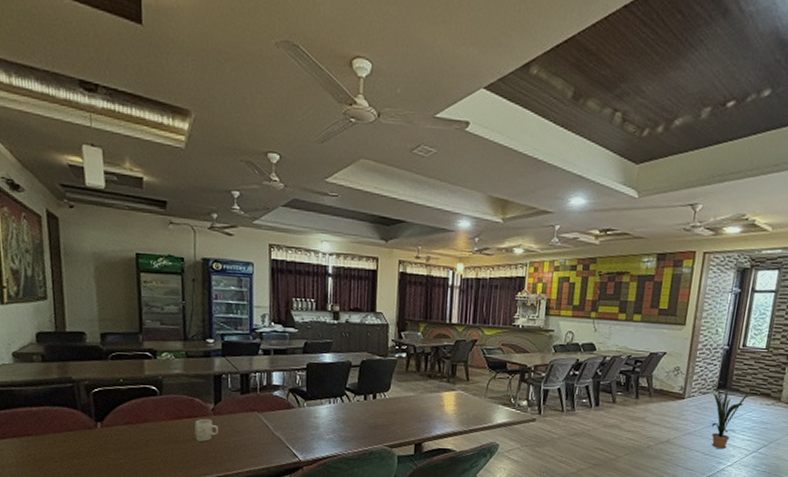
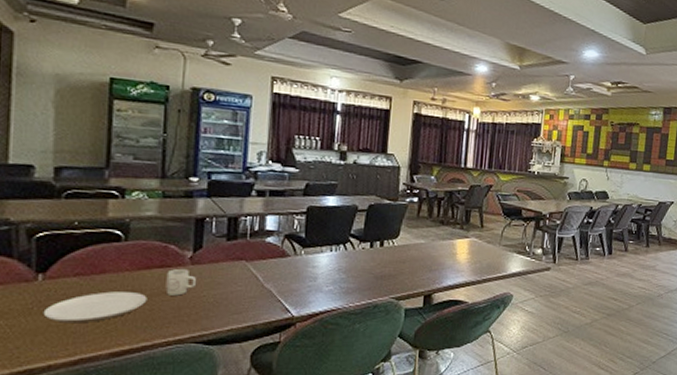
plate: none [104,437,181,463] -> present [43,291,147,324]

